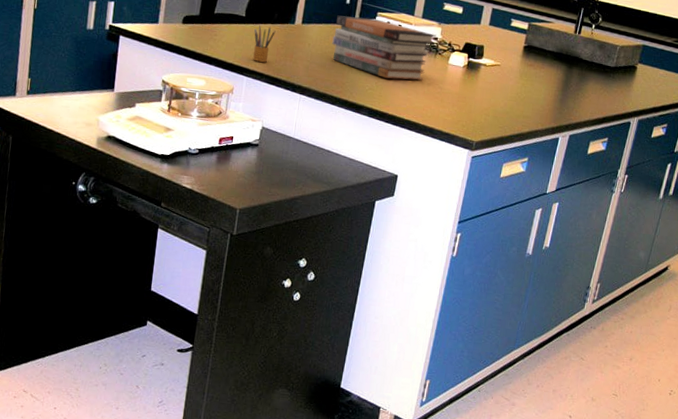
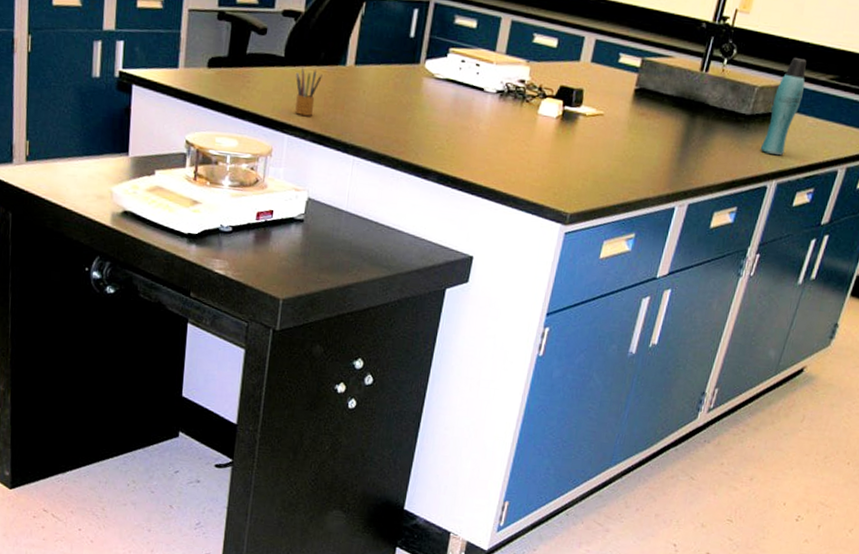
book stack: present [332,15,436,80] -> none [392,53,524,136]
bottle: none [623,25,656,99] -> present [760,58,807,156]

